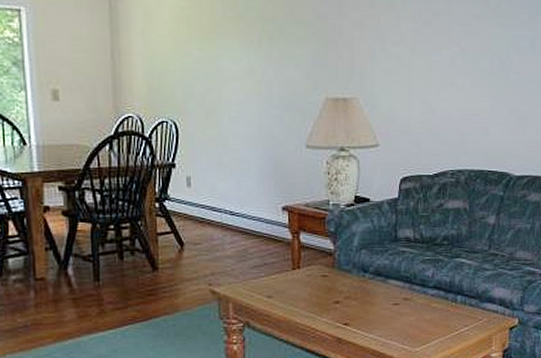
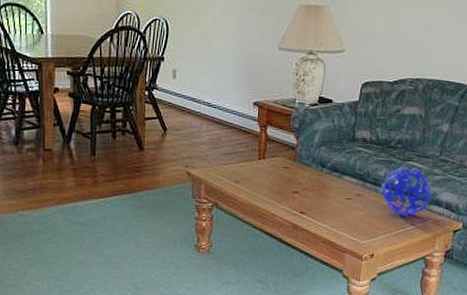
decorative ball: none [430,265,484,318] -> present [381,168,432,217]

